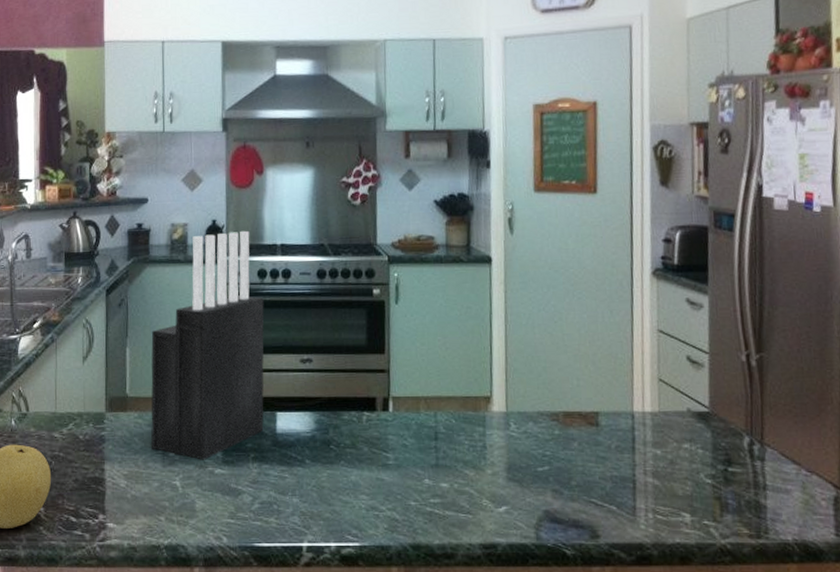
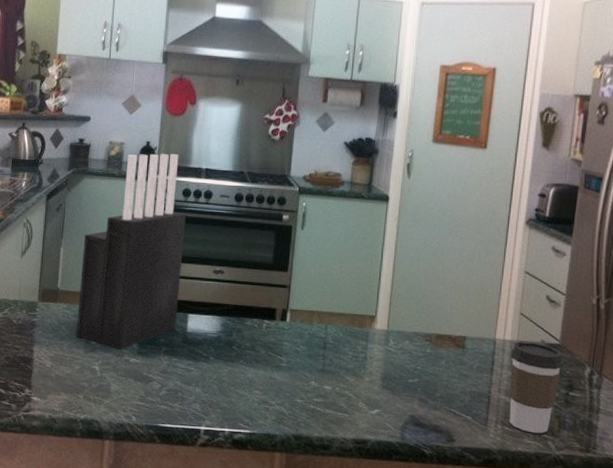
coffee cup: none [653,412,717,520] -> present [509,341,564,434]

